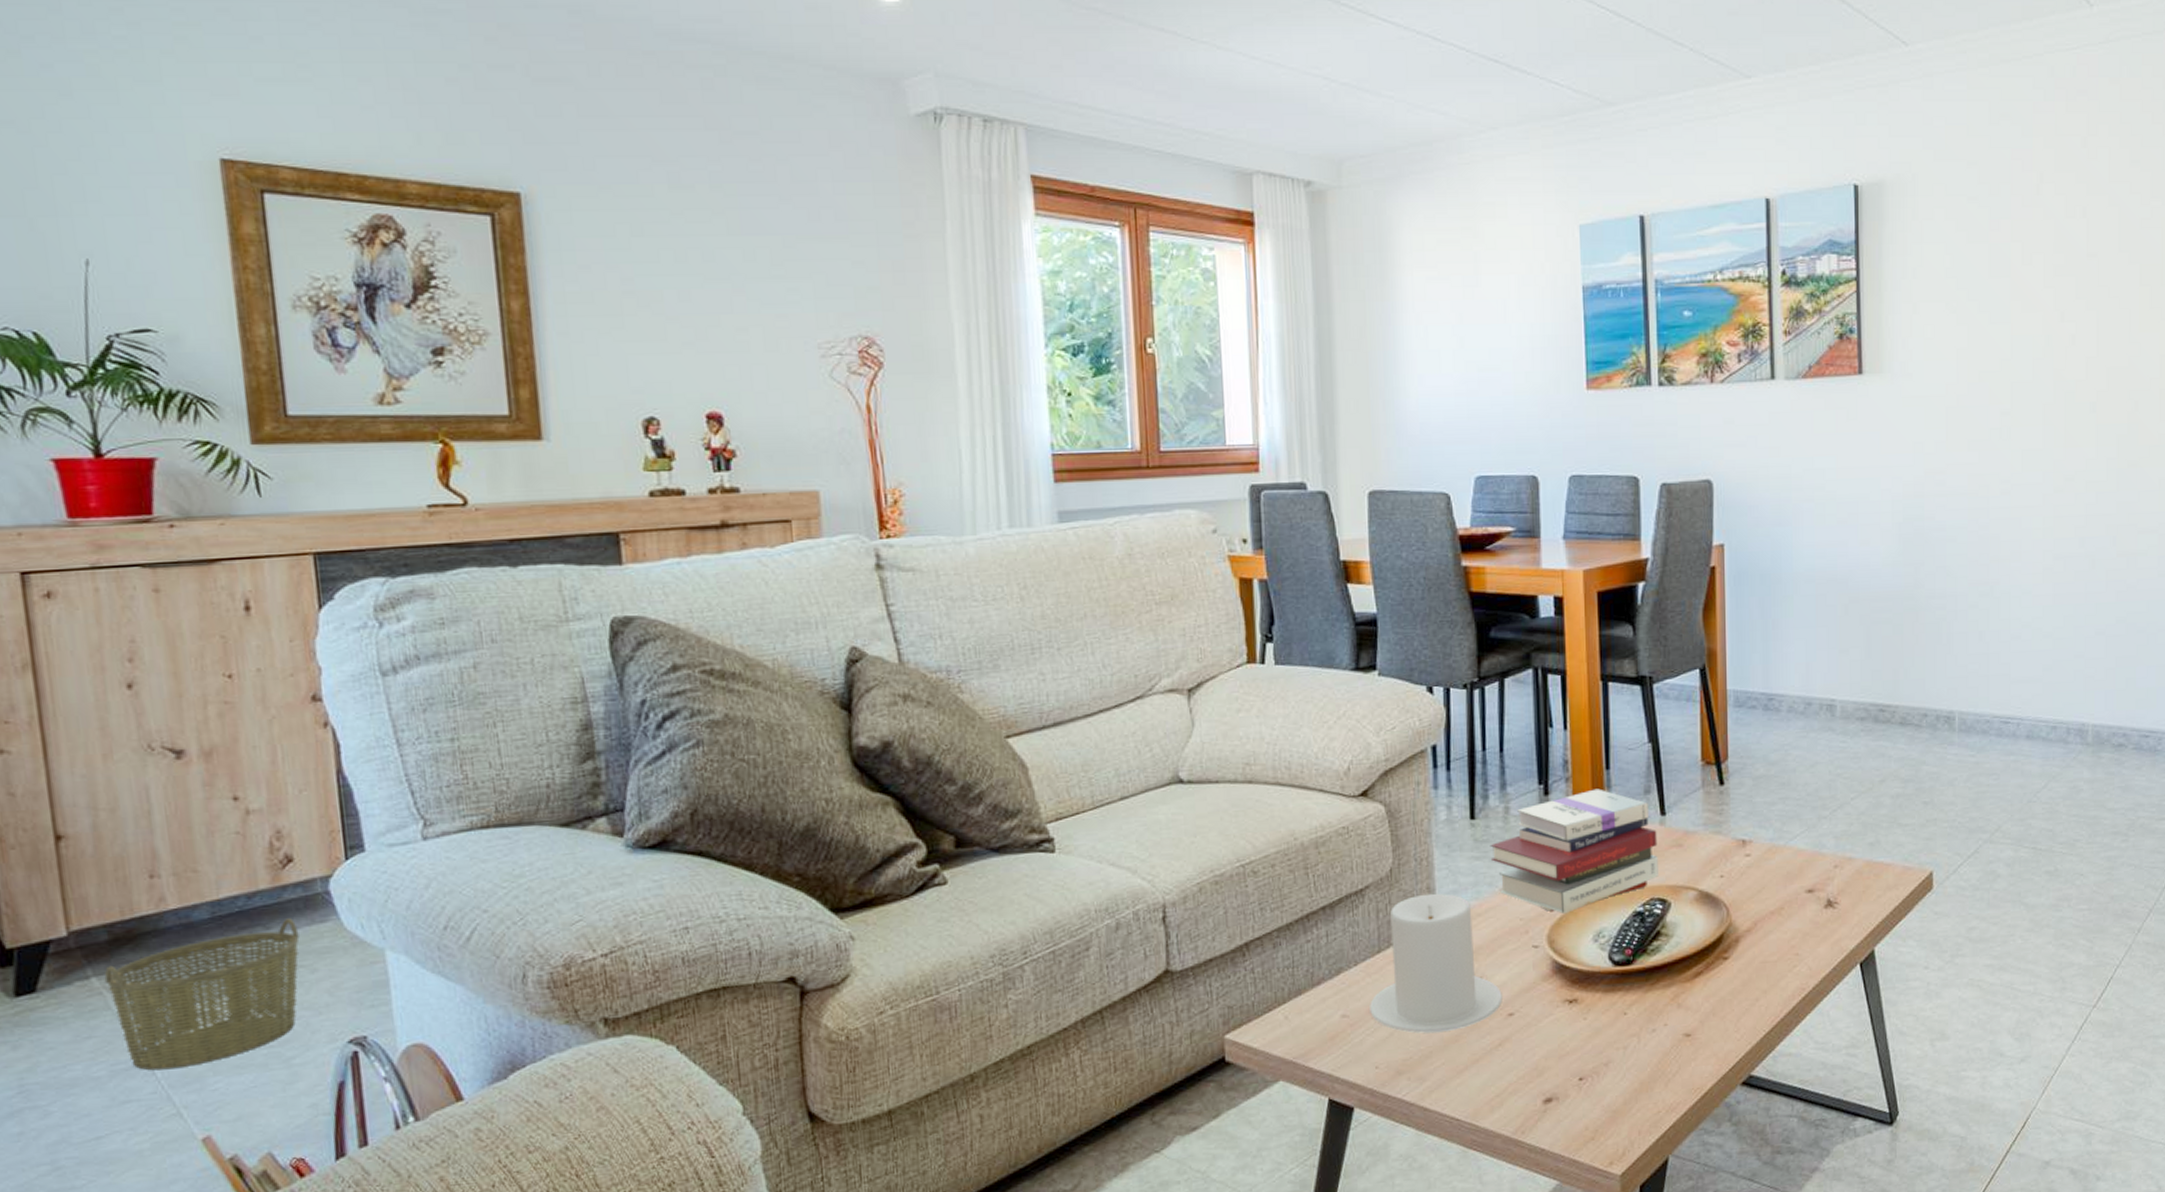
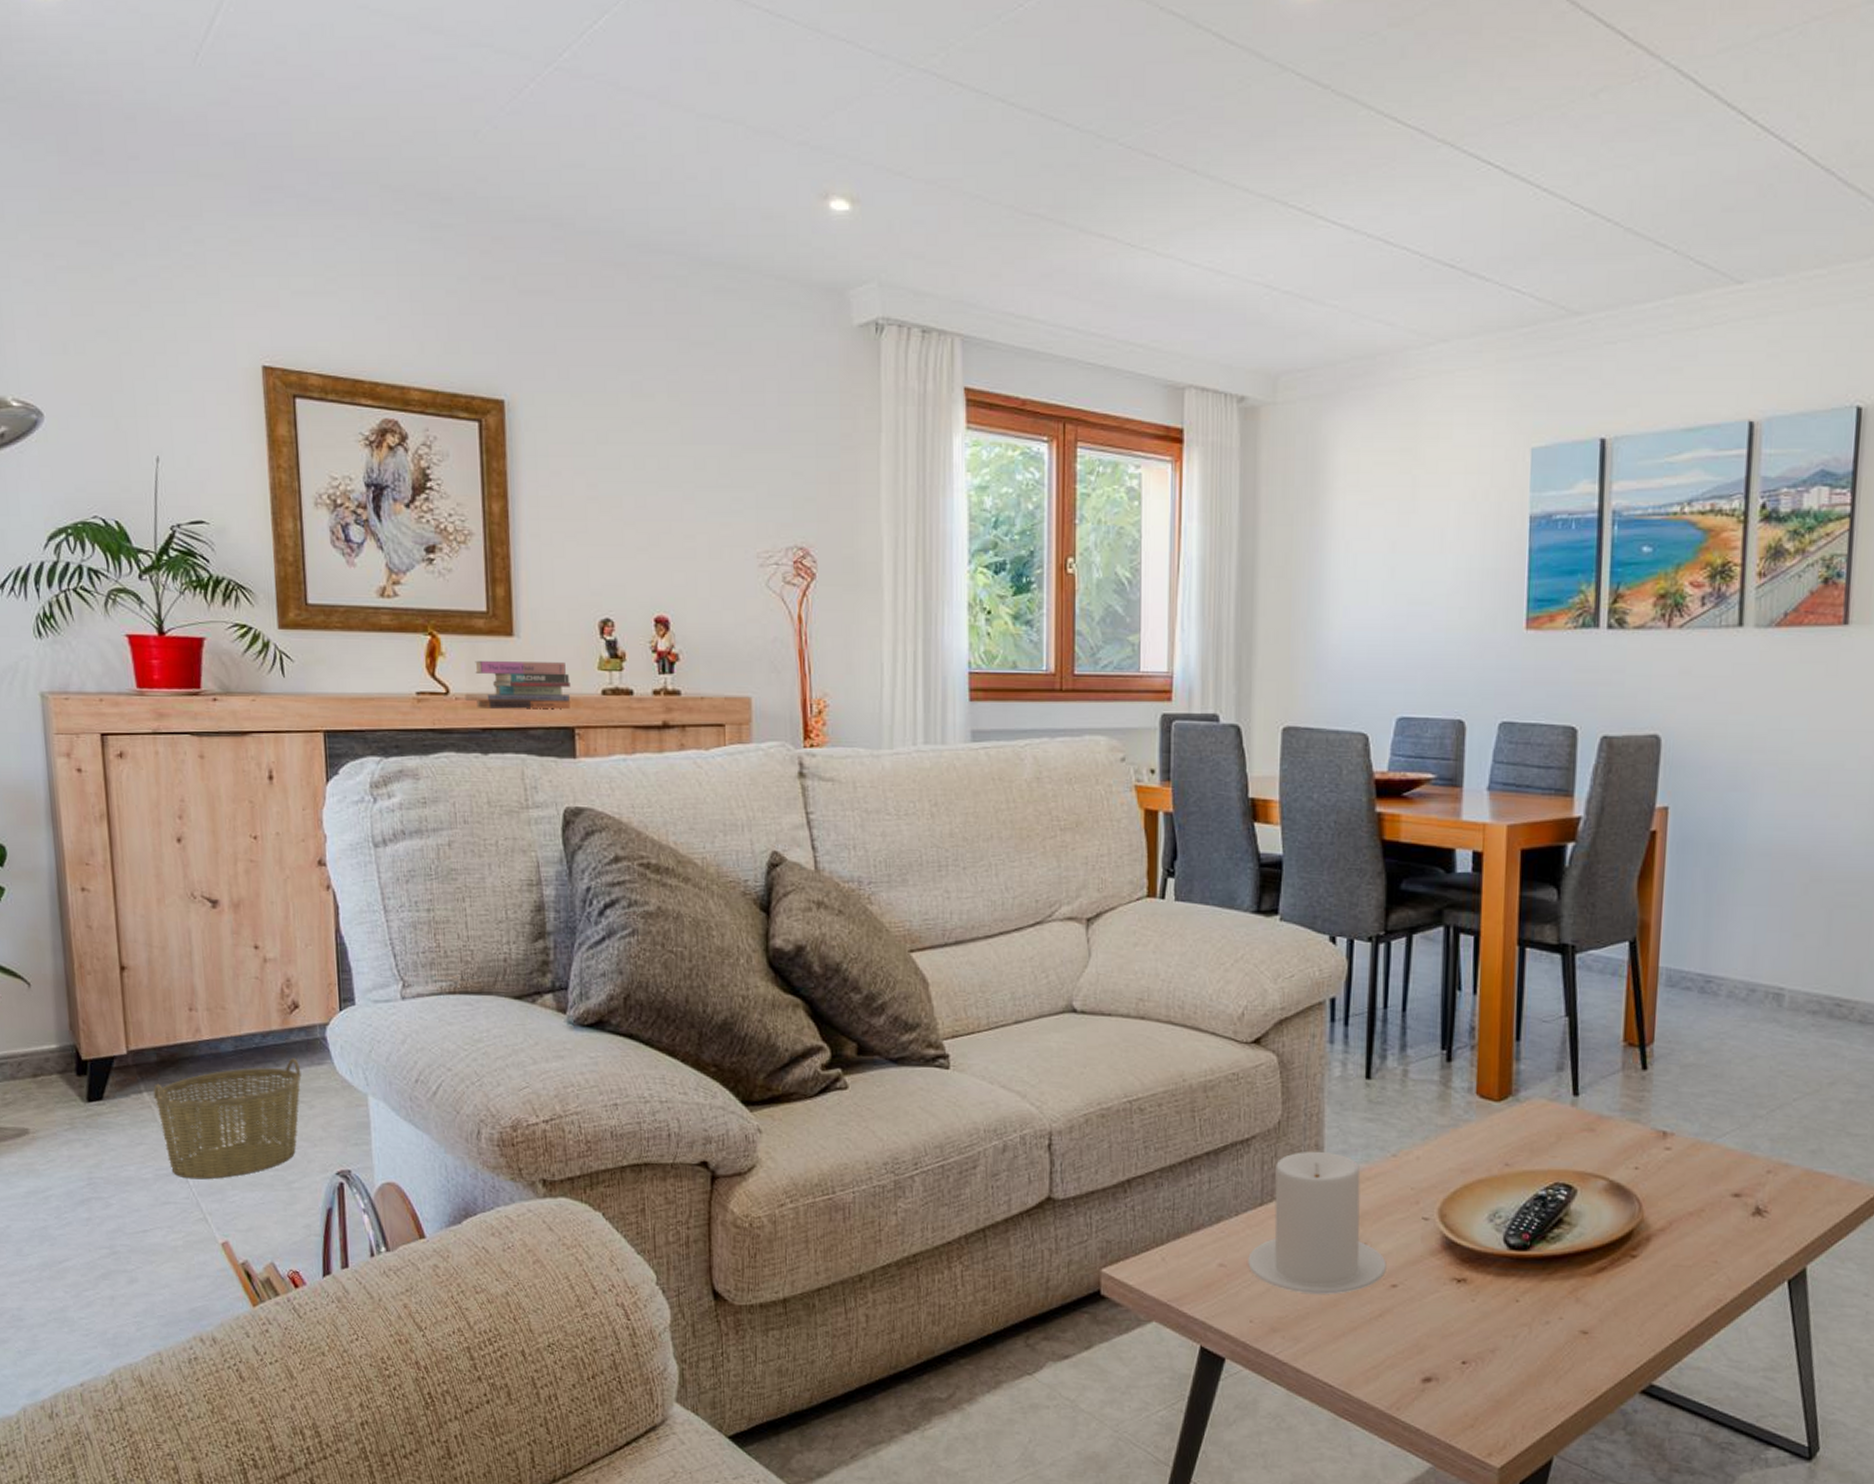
books: none [486,465,613,518] -> present [465,661,571,710]
books: present [1490,789,1658,915] -> none [1384,1060,1568,1189]

